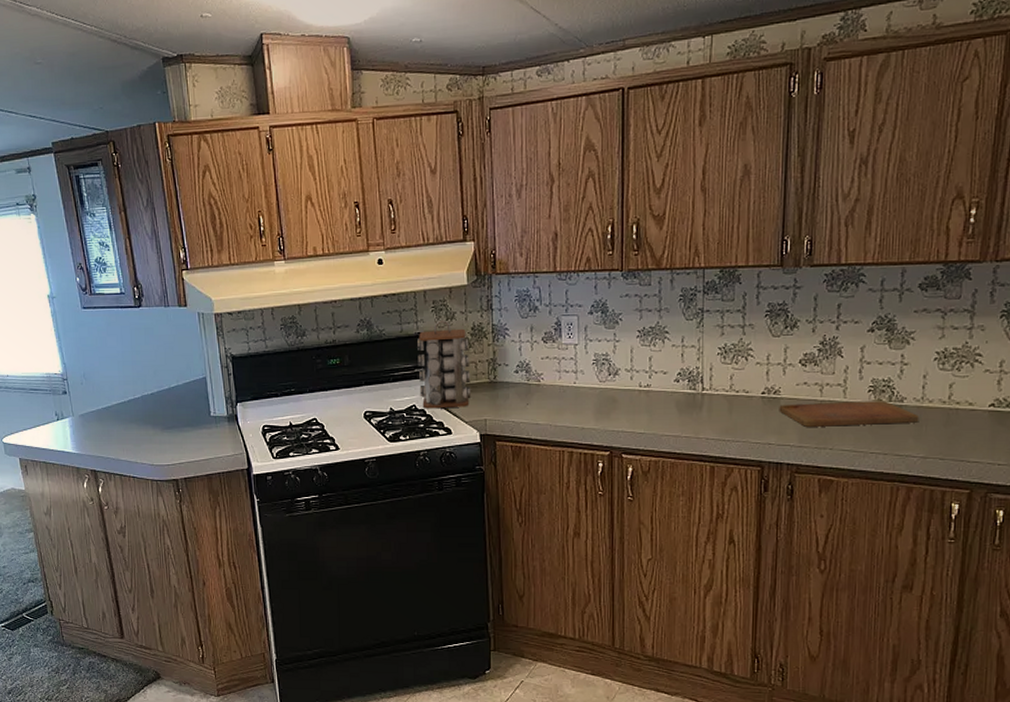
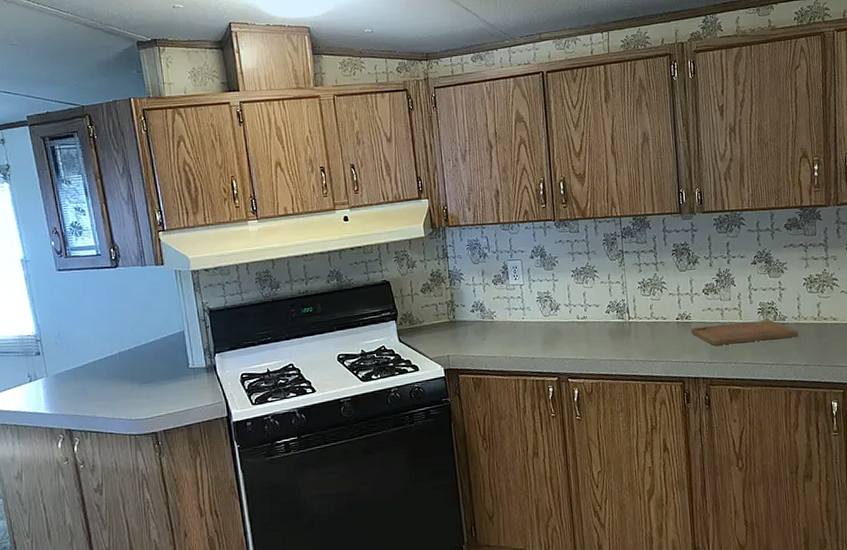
spice rack: present [417,320,471,409] -> none [383,268,434,349]

